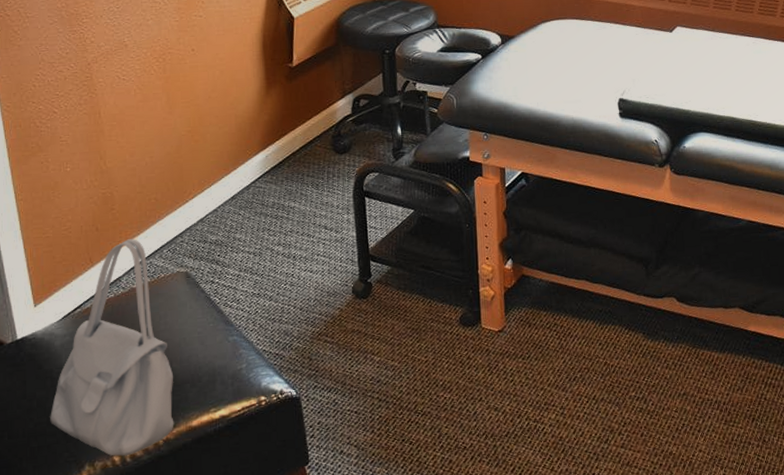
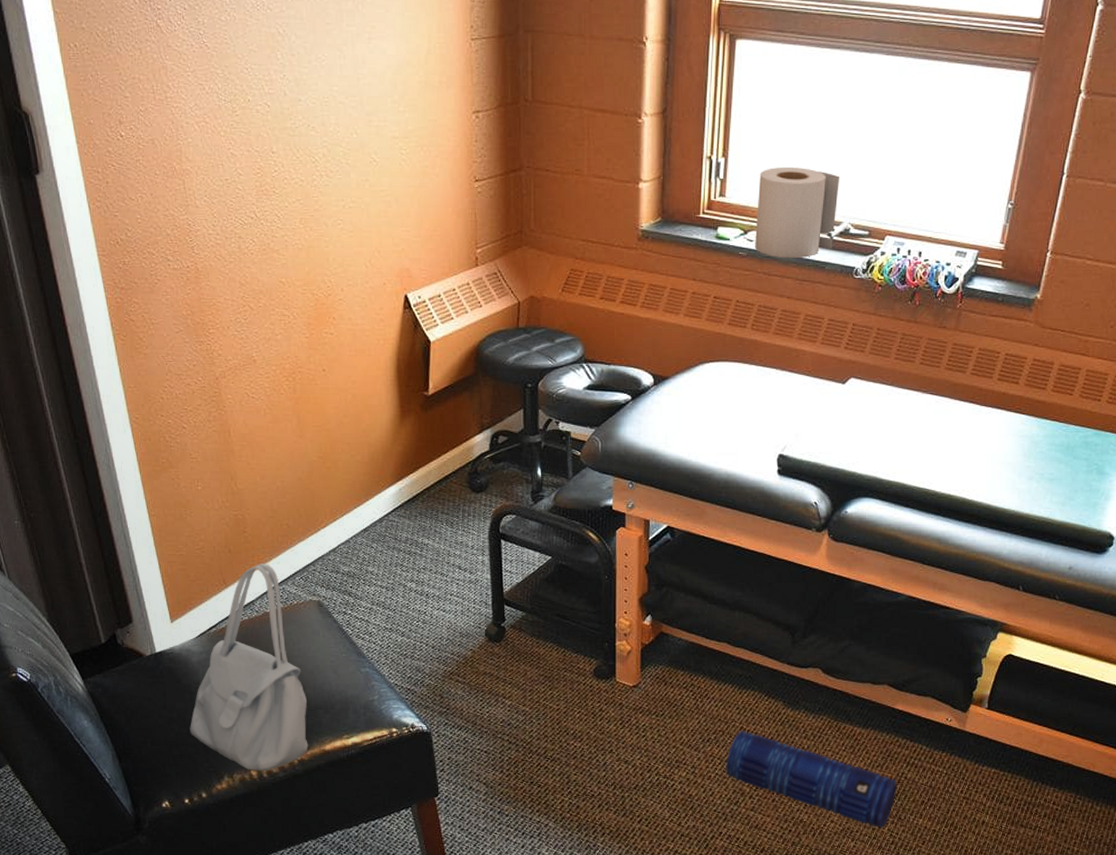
foam roller: none [592,365,758,453] -> present [725,730,897,828]

